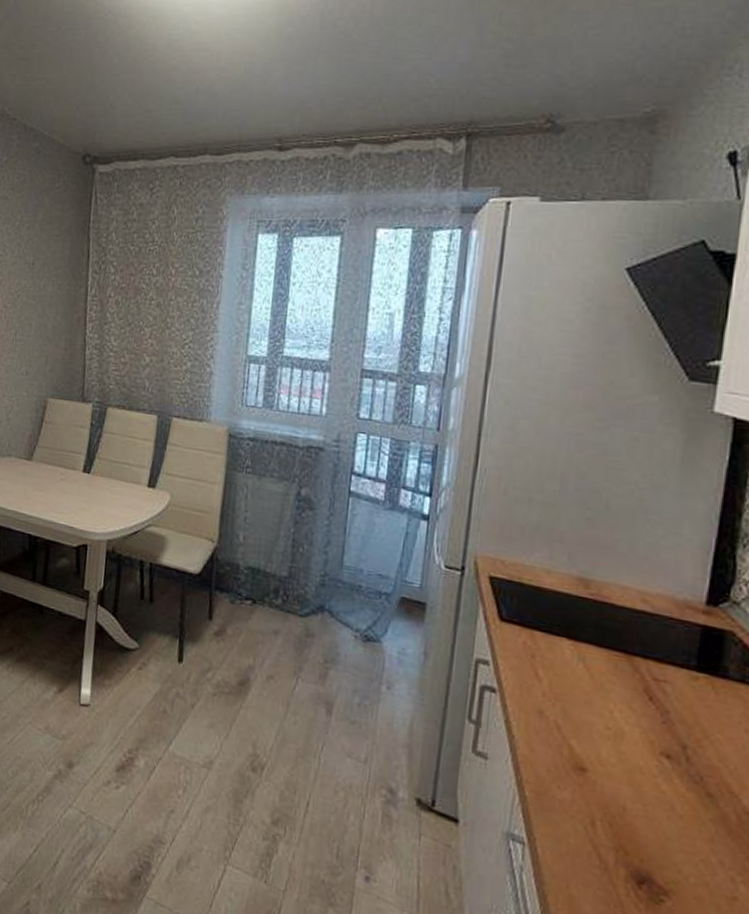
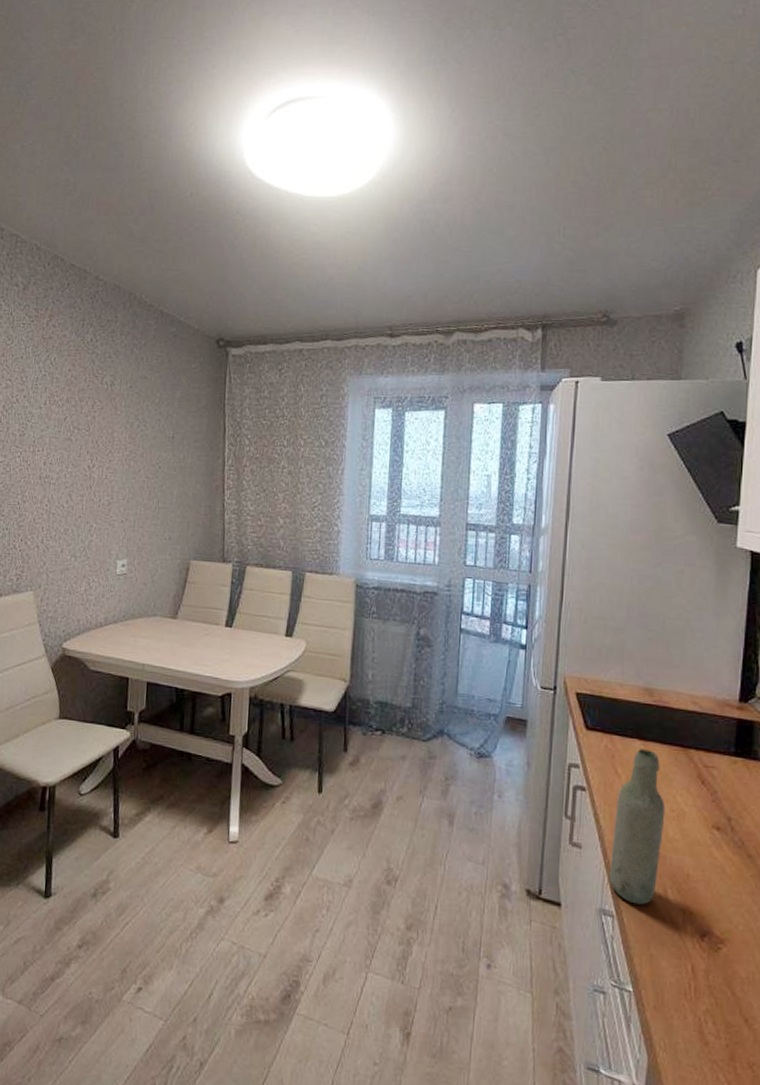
bottle: none [520,650,599,836] -> present [608,749,666,905]

